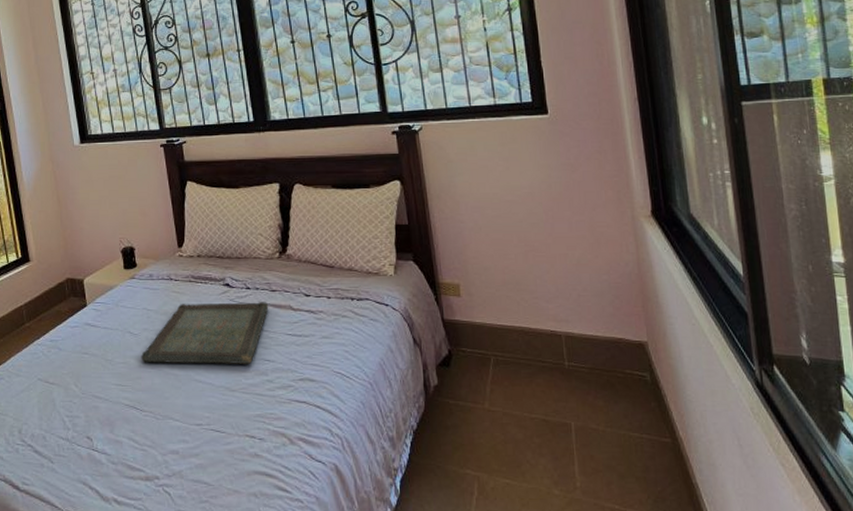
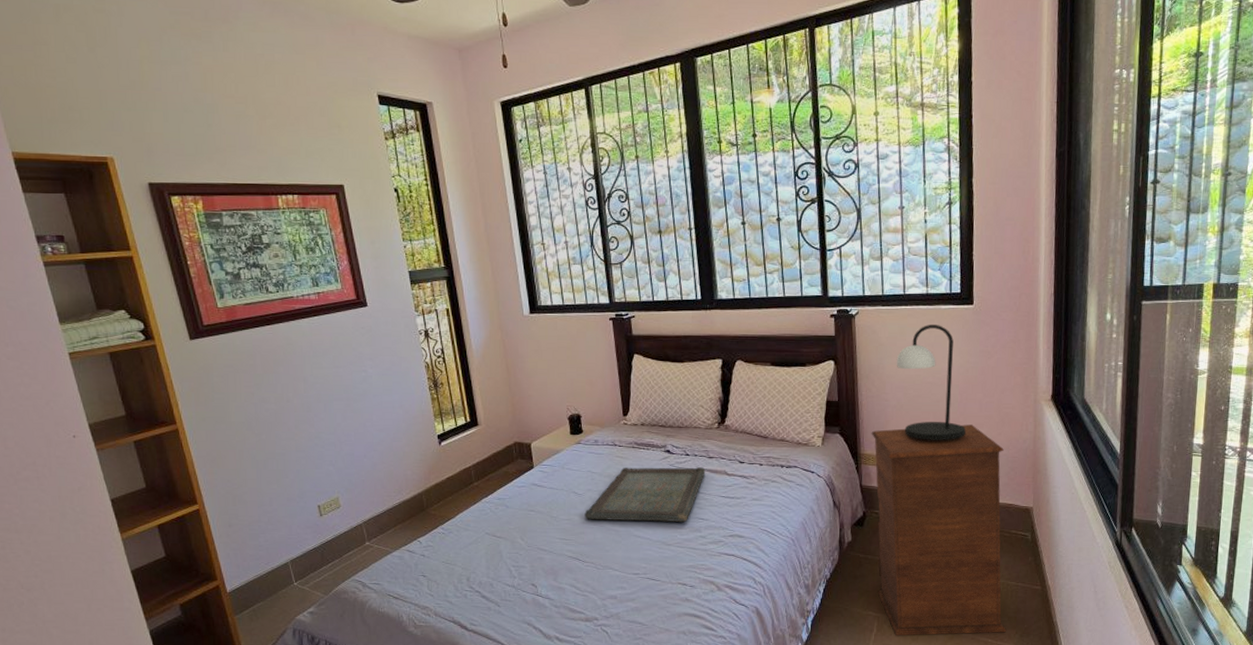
chest of drawers: none [448,247,637,500] -> present [871,424,1007,635]
table lamp: none [468,137,556,266] -> present [896,325,966,440]

